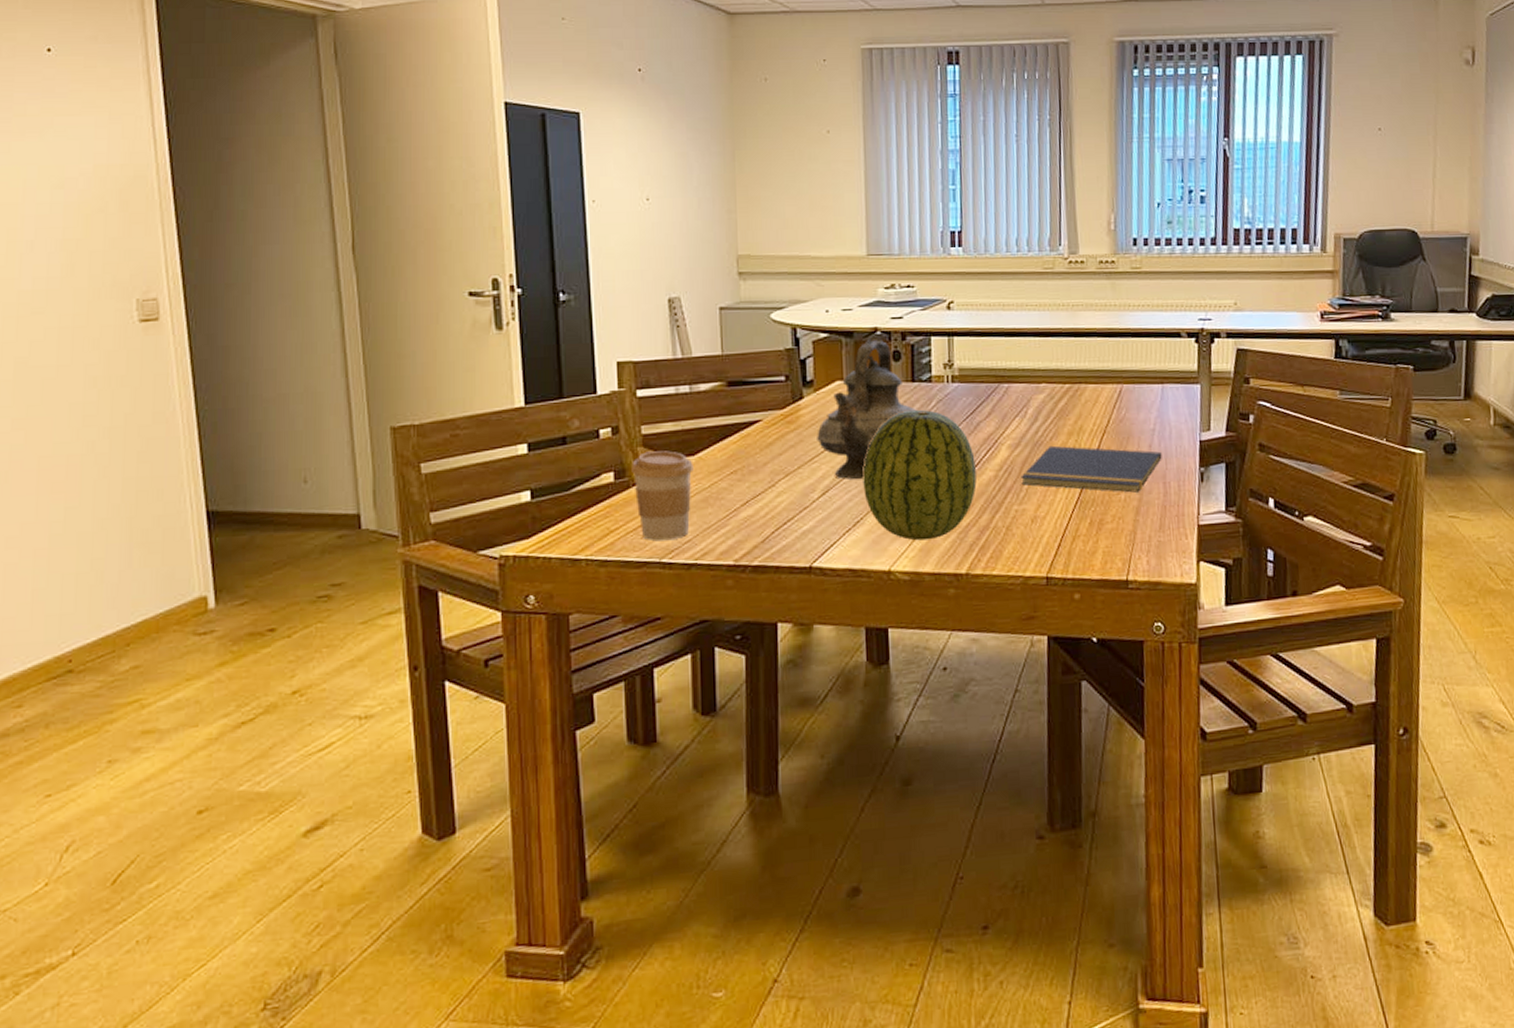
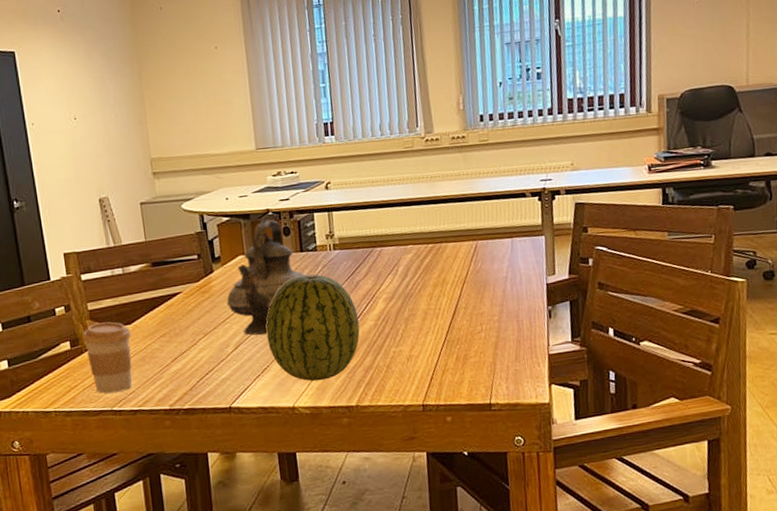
notepad: present [1021,445,1162,493] -> none [396,295,515,331]

